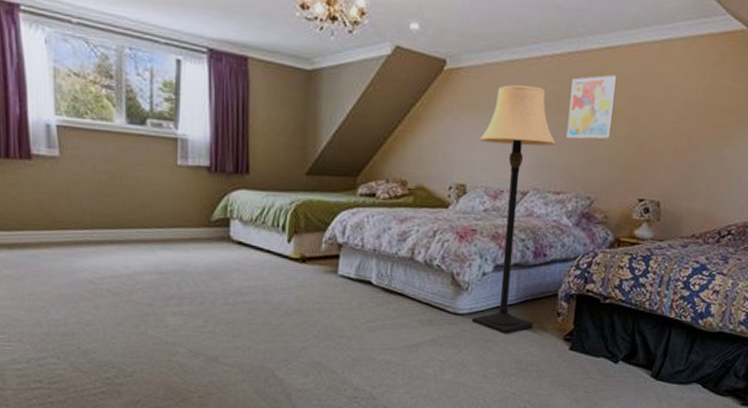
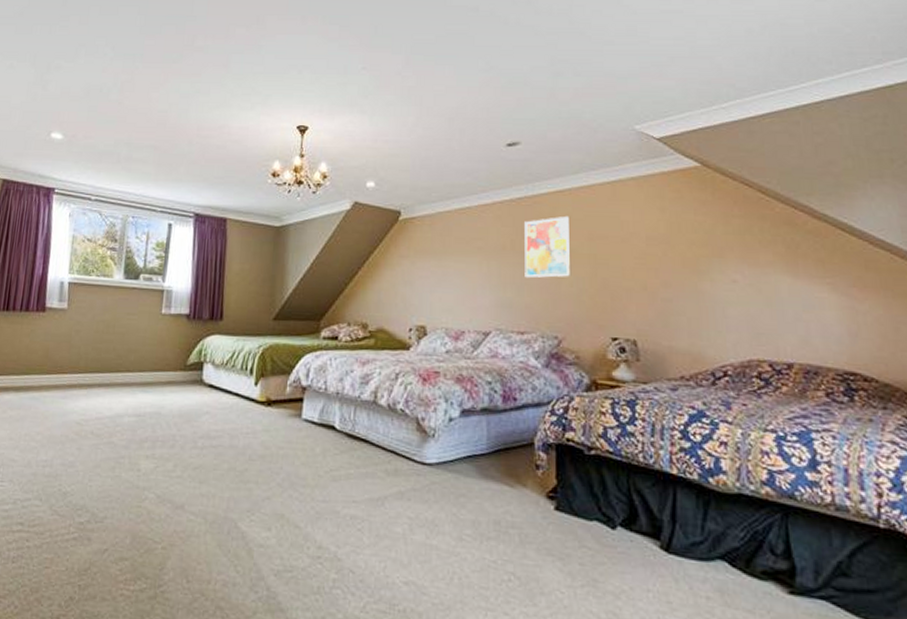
lamp: present [471,85,557,334] -> none [436,229,516,489]

